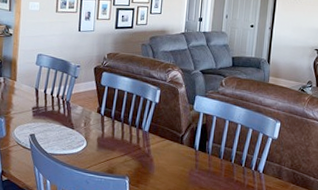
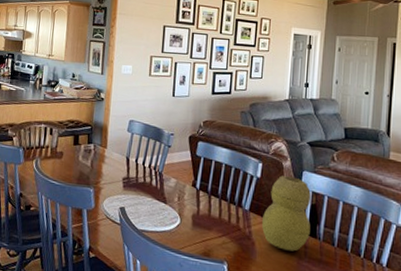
vase: none [159,100,202,165] -> present [261,176,311,252]

